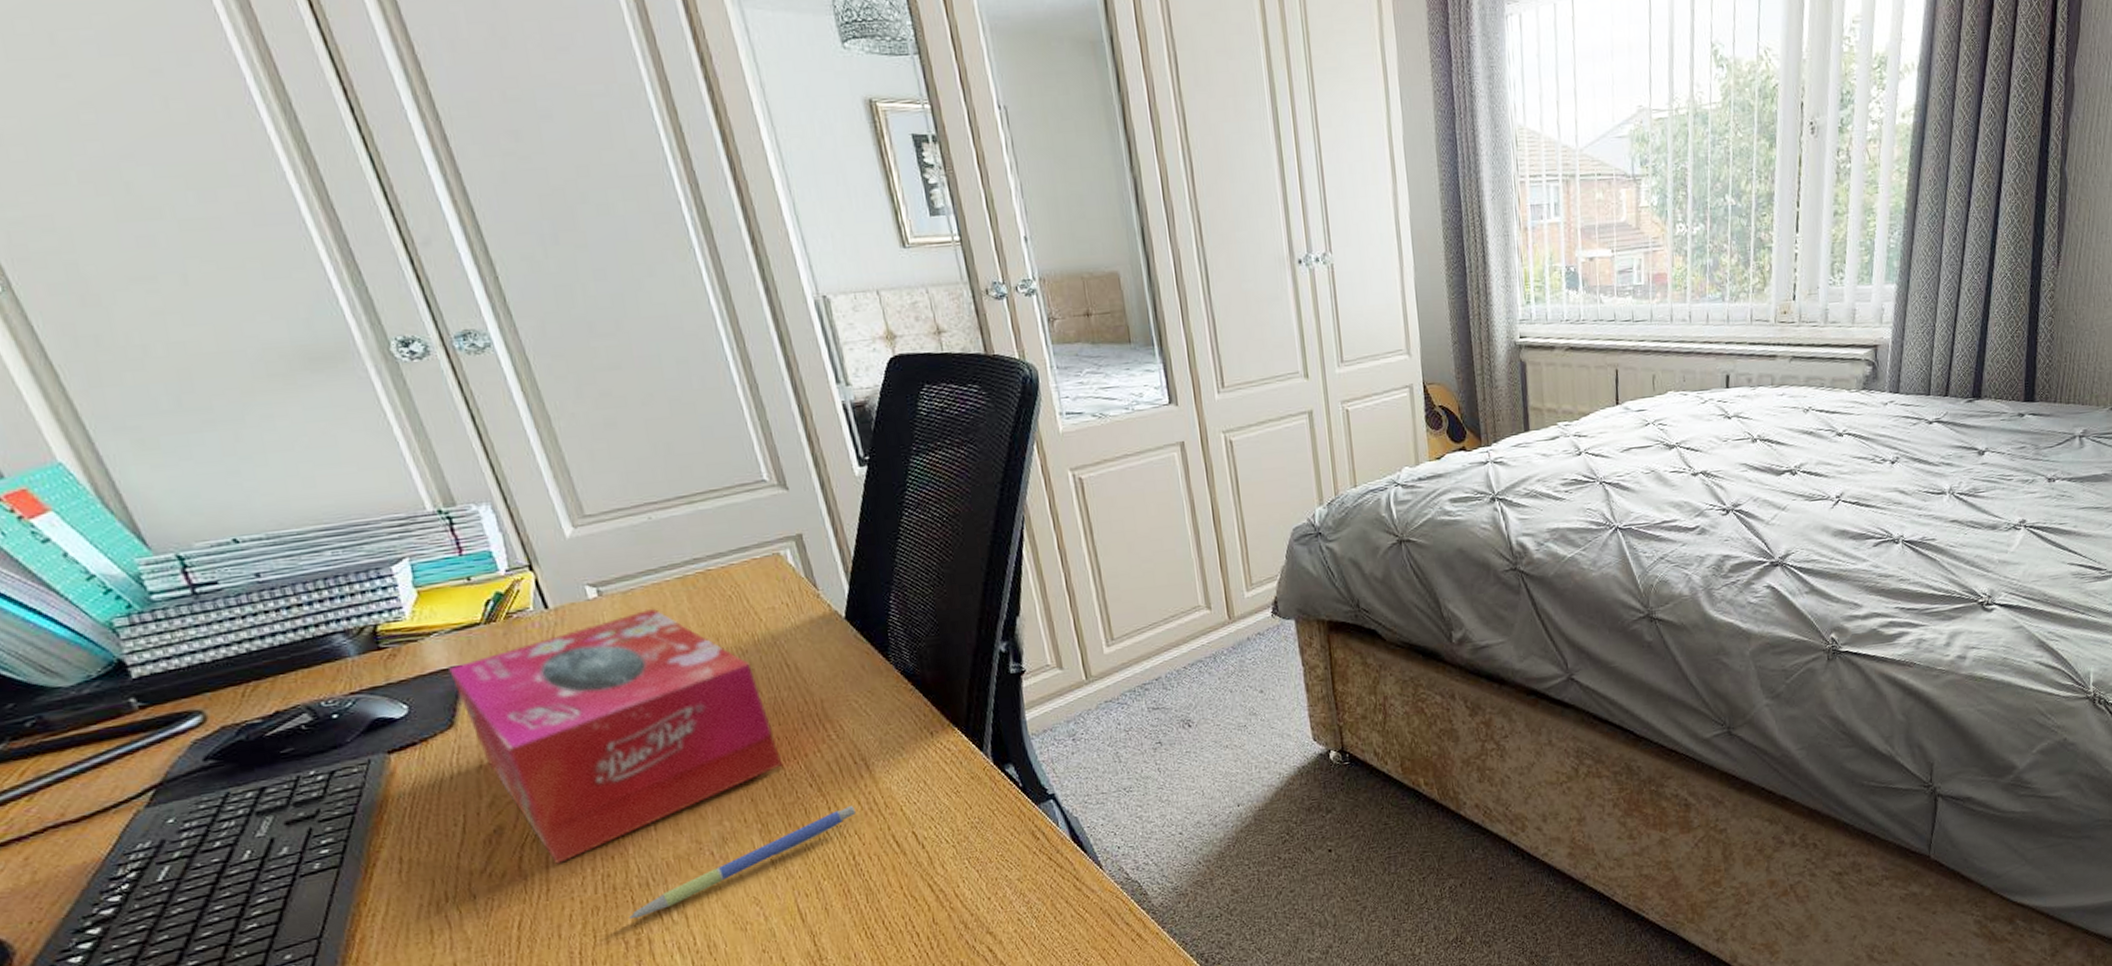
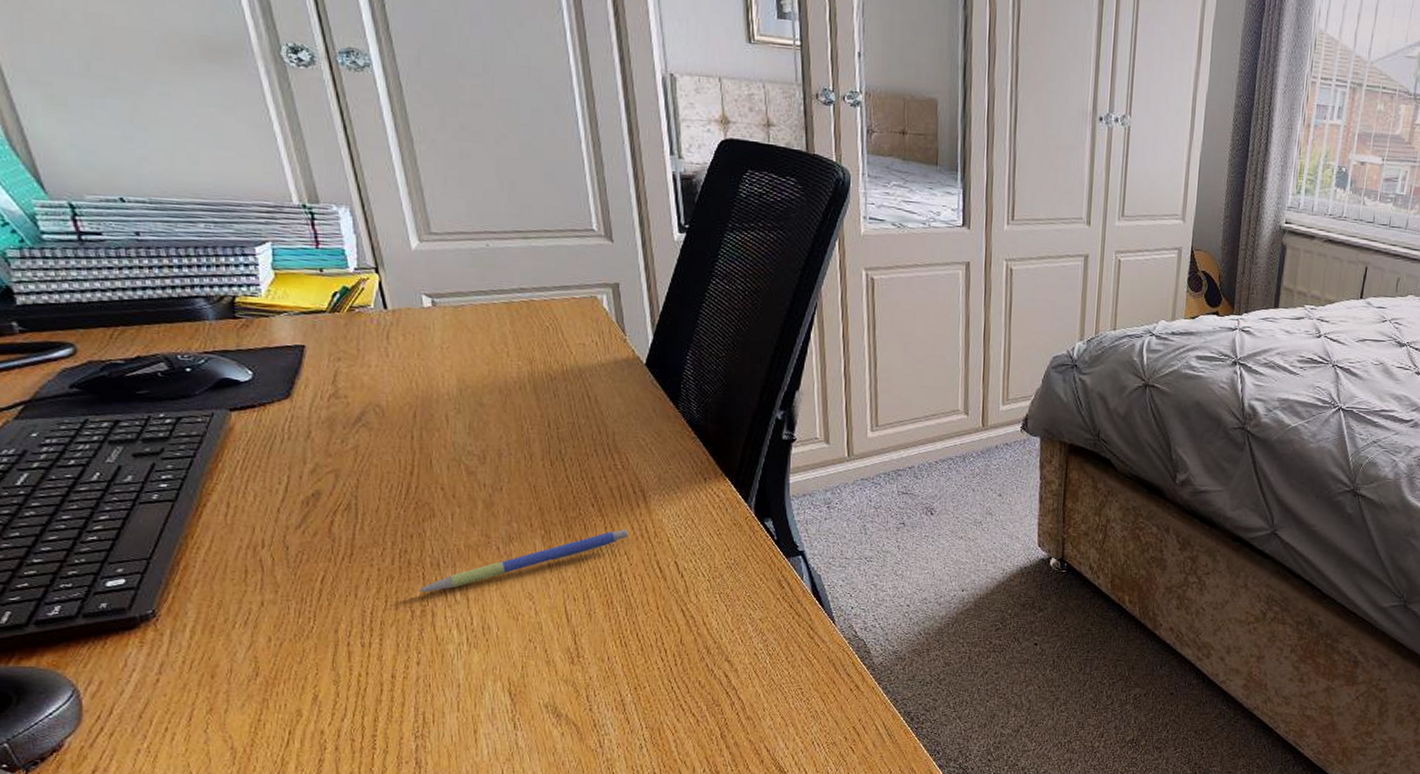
tissue box: present [449,608,783,864] -> none [293,325,572,533]

